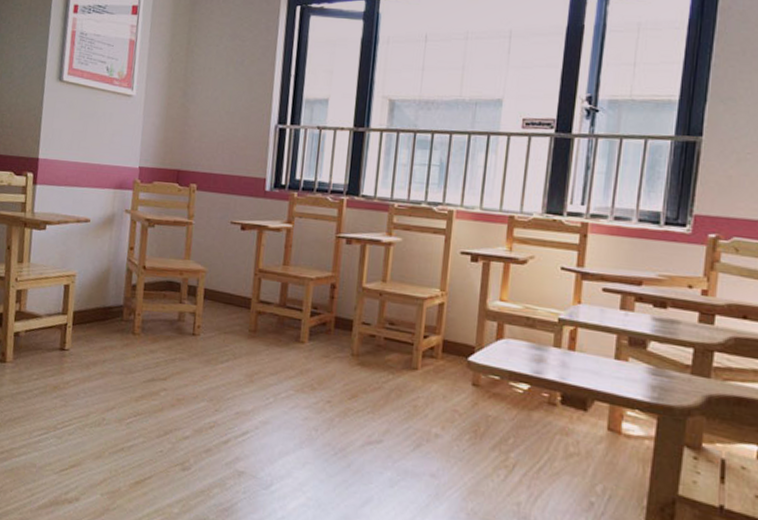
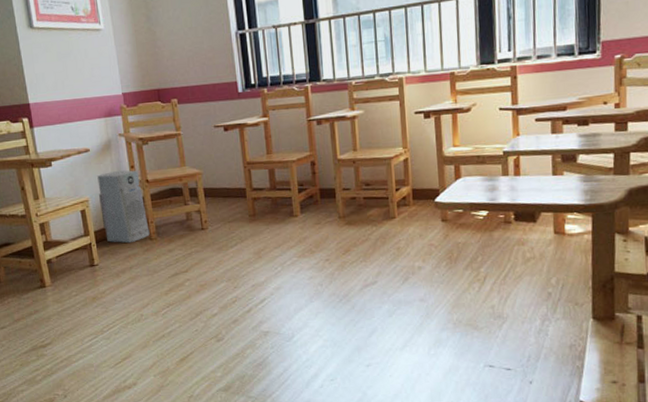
air purifier: none [85,249,137,333] -> present [97,170,150,243]

